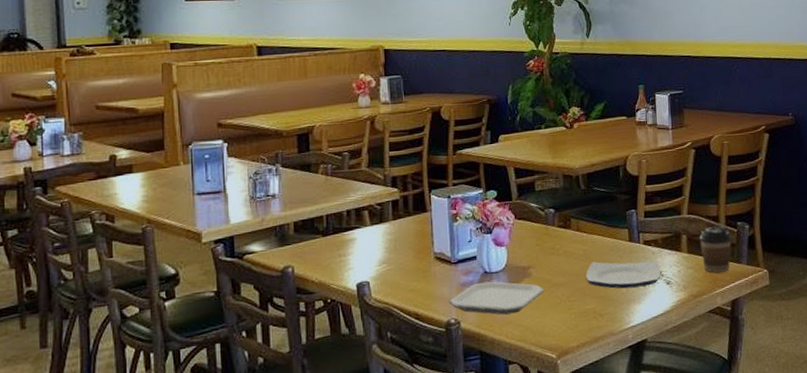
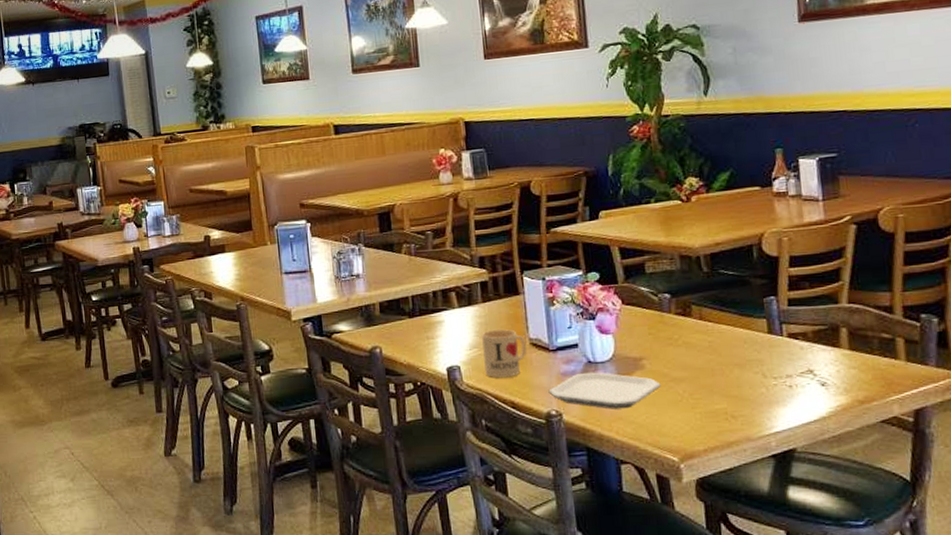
mug: none [391,245,432,291] -> present [482,329,527,378]
plate: present [586,261,661,289] -> none [712,355,813,388]
coffee cup: present [698,224,733,273] -> none [864,317,914,375]

